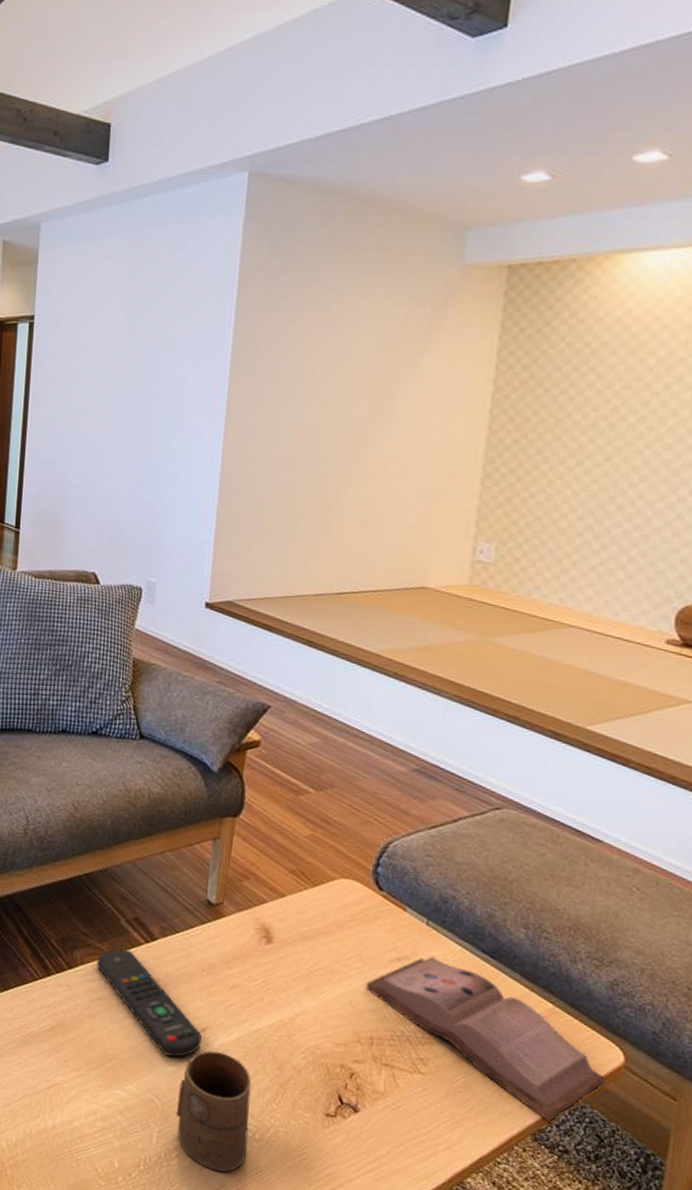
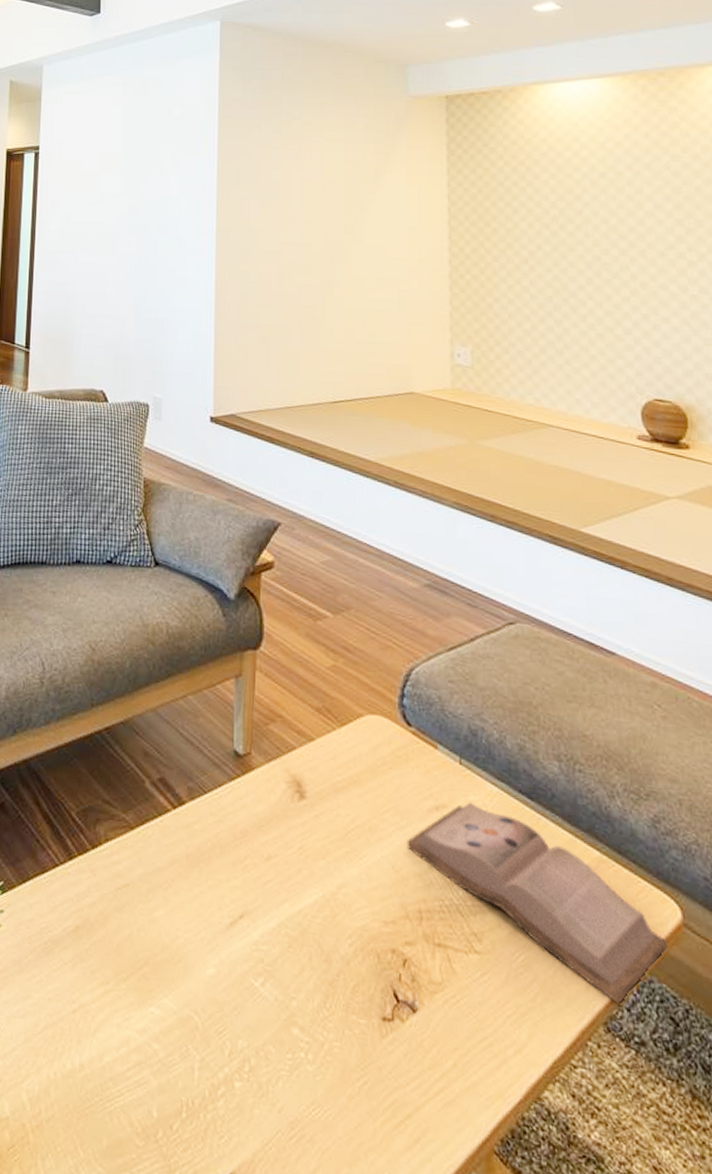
remote control: present [97,949,202,1057] -> none [122,818,240,956]
cup: present [176,1050,252,1173] -> none [218,943,301,1113]

